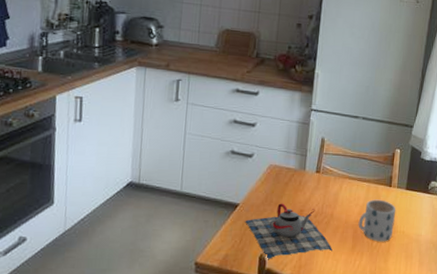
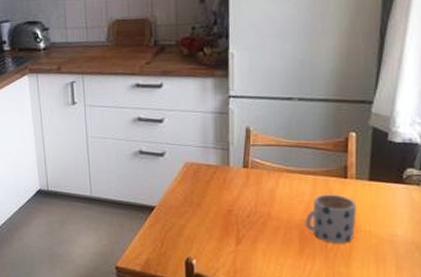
teapot: present [245,203,333,259] -> none [164,203,274,263]

